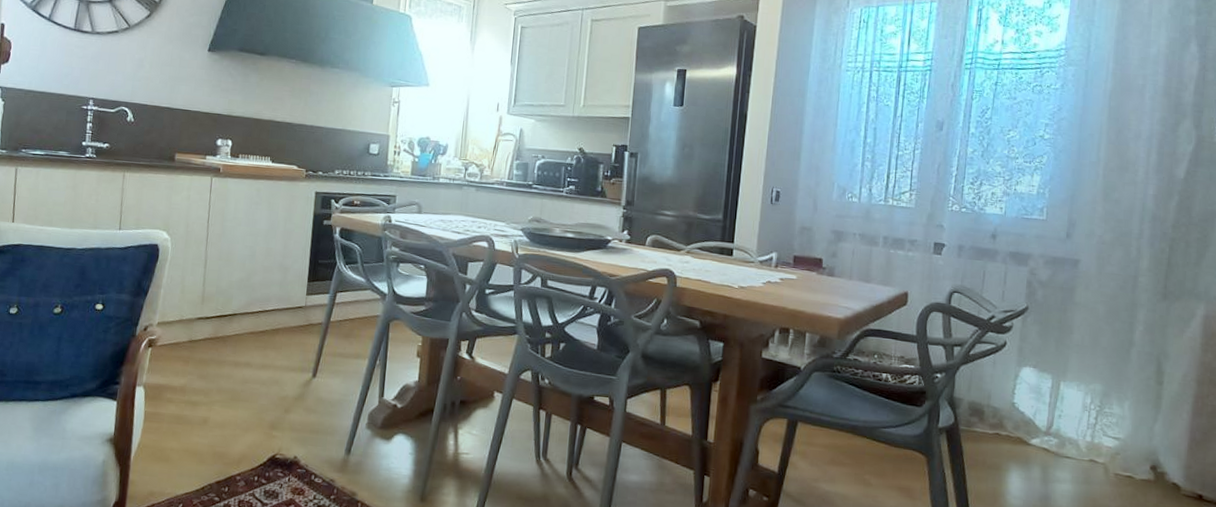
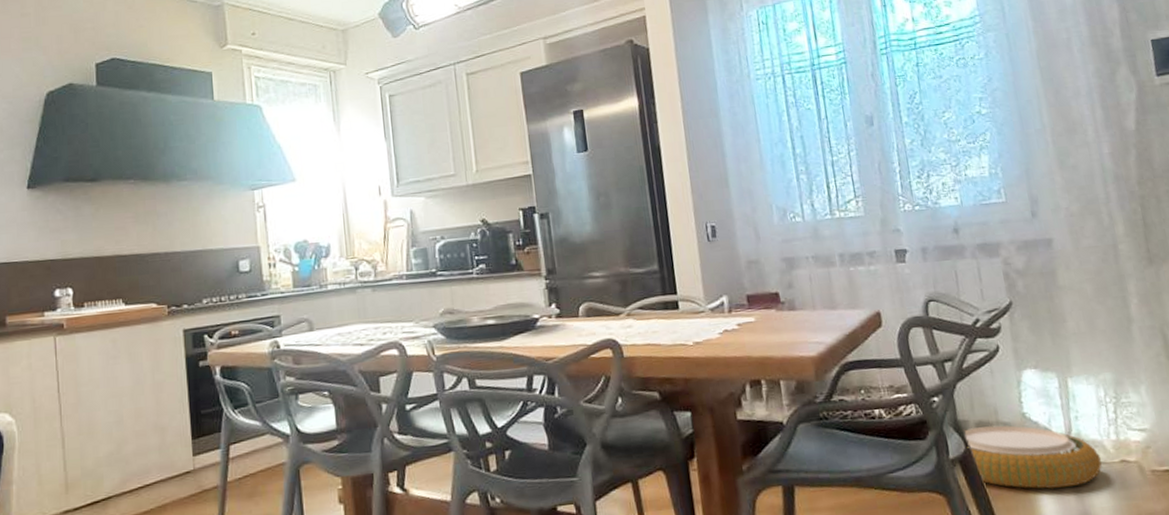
woven basket: none [956,406,1072,473] -> present [964,425,1102,490]

